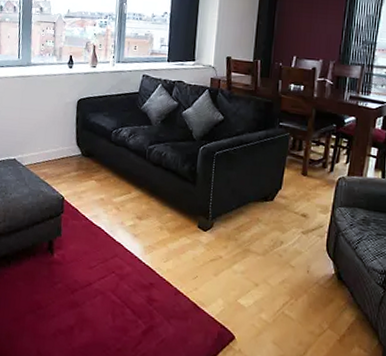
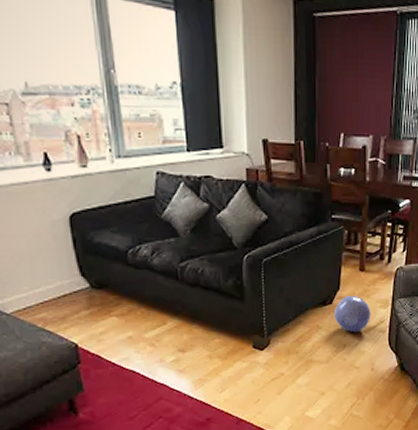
ball: none [273,195,310,232] -> present [333,295,370,333]

